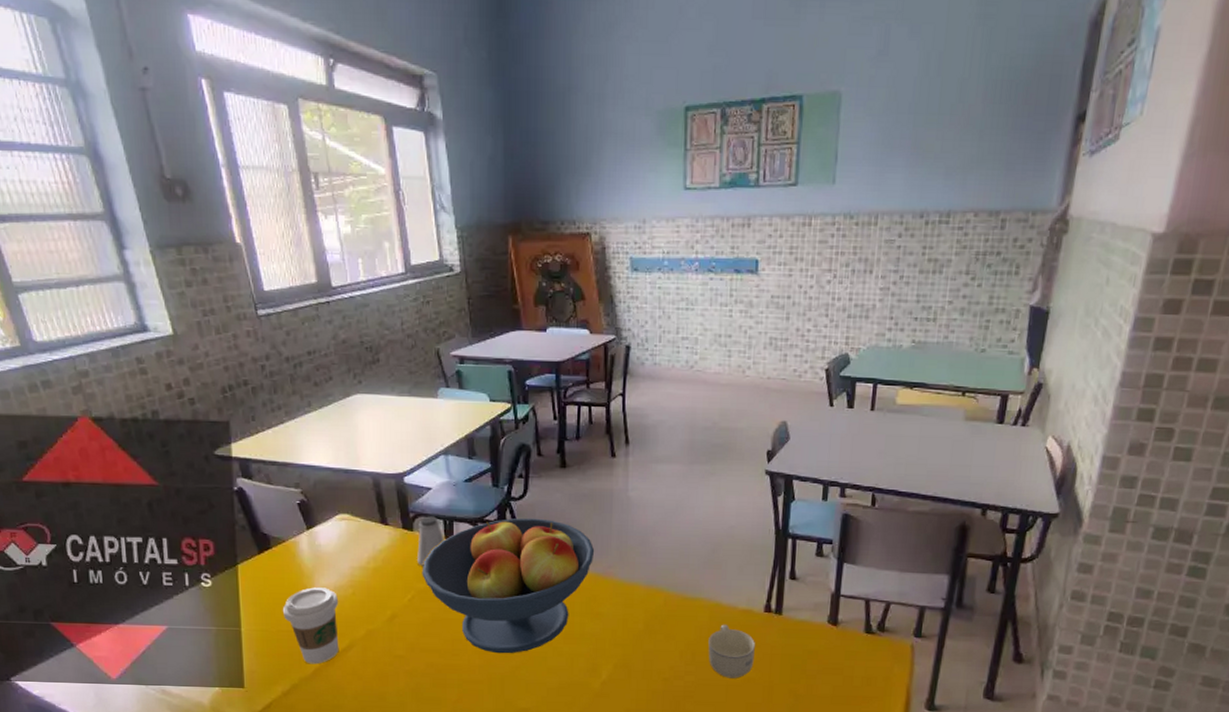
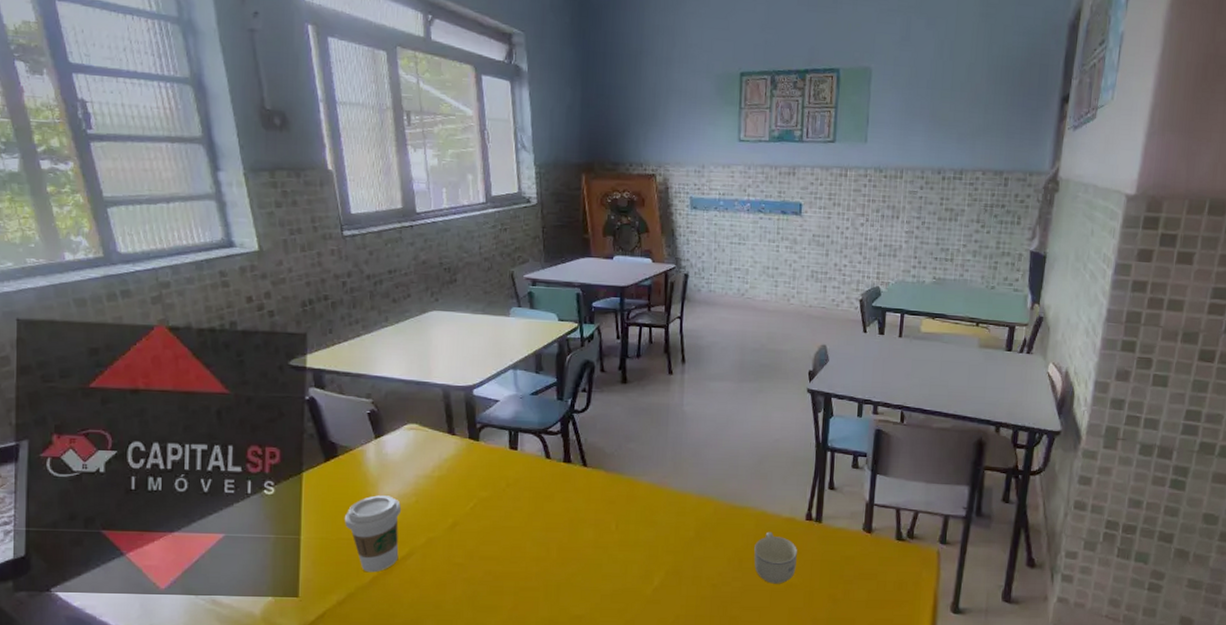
saltshaker: present [417,516,444,566] -> none [481,427,509,475]
fruit bowl: present [422,518,595,654] -> none [485,429,651,561]

